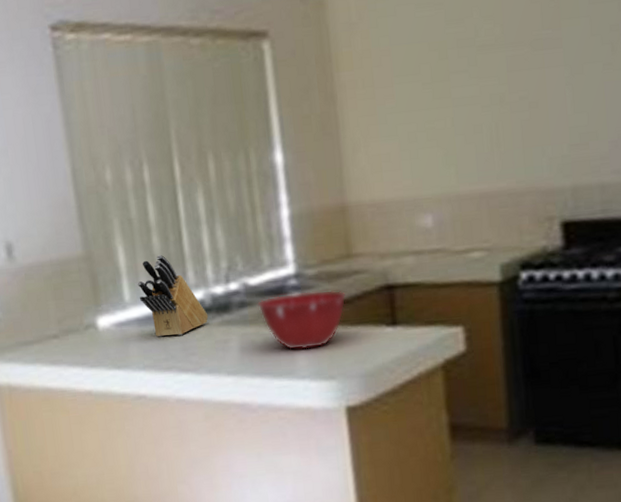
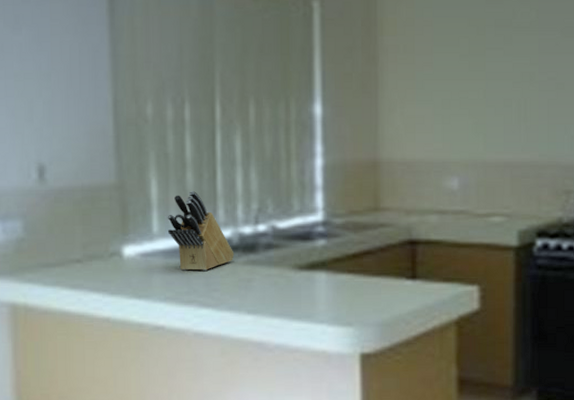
mixing bowl: present [257,289,347,351] -> none [284,239,371,295]

